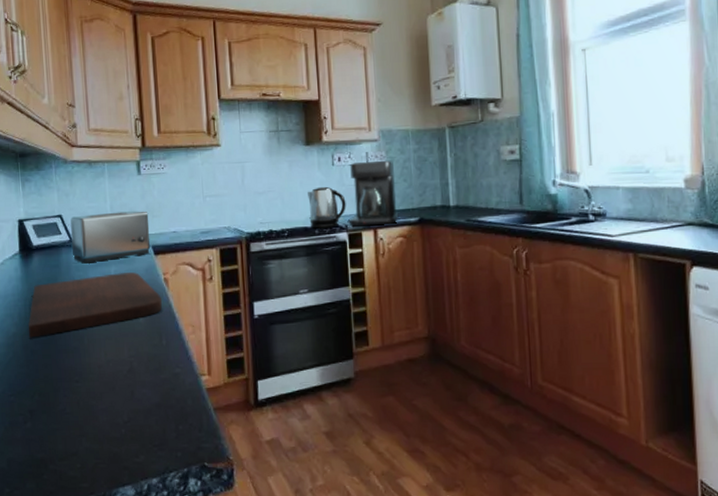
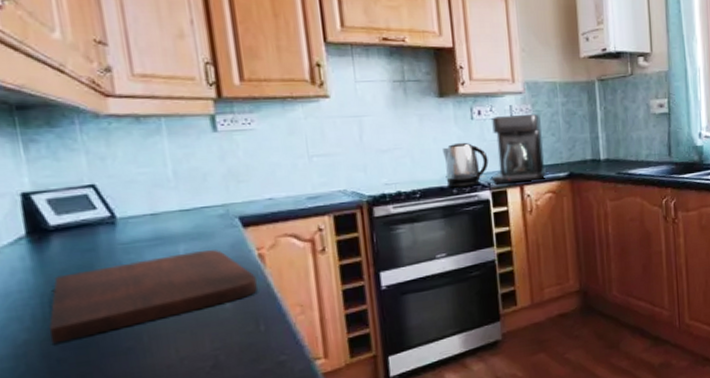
toaster: present [70,210,151,264] -> none [110,175,237,244]

